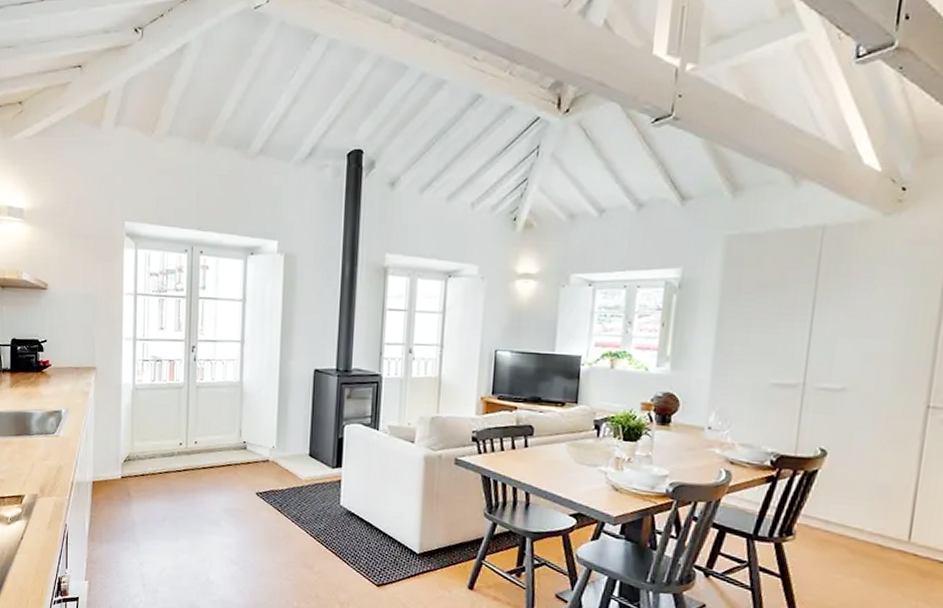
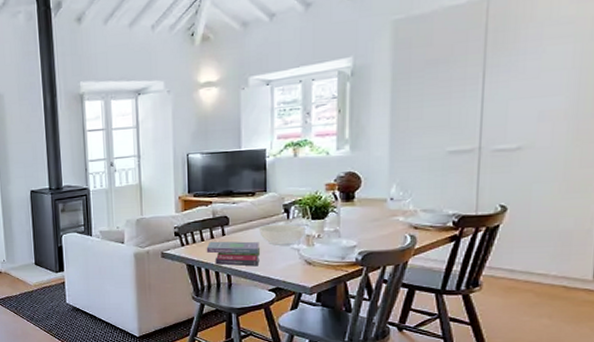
books: none [505,452,565,487] -> present [206,241,261,267]

